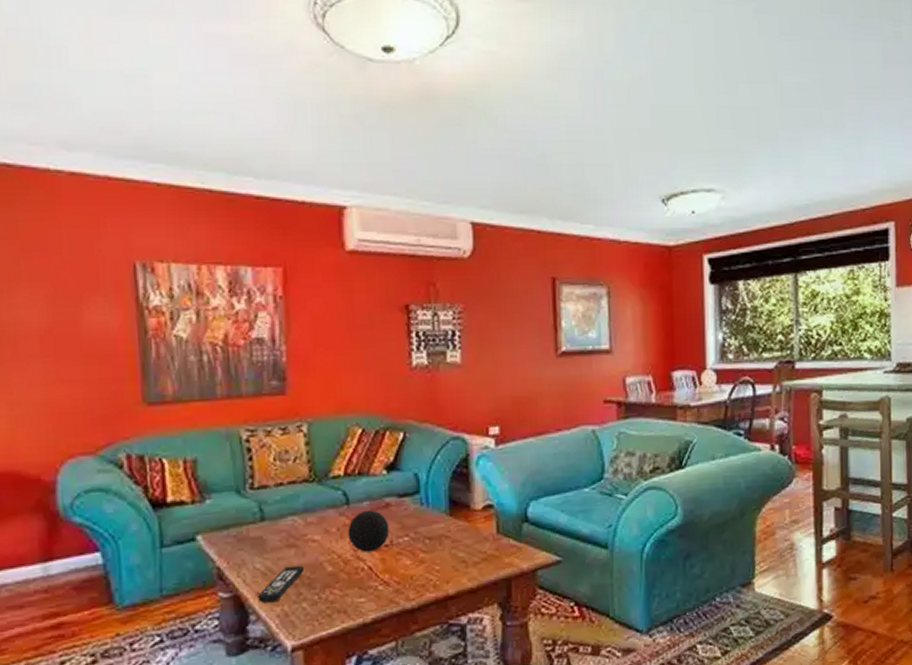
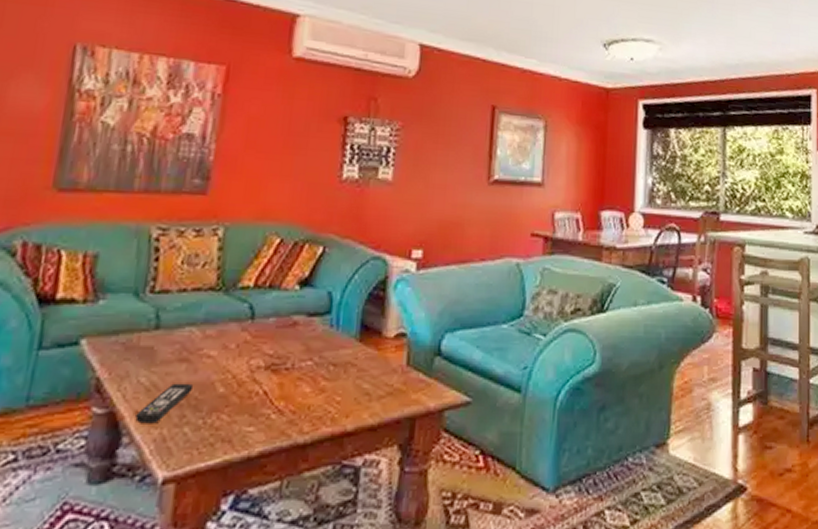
decorative ball: present [347,509,390,552] -> none [247,327,294,374]

